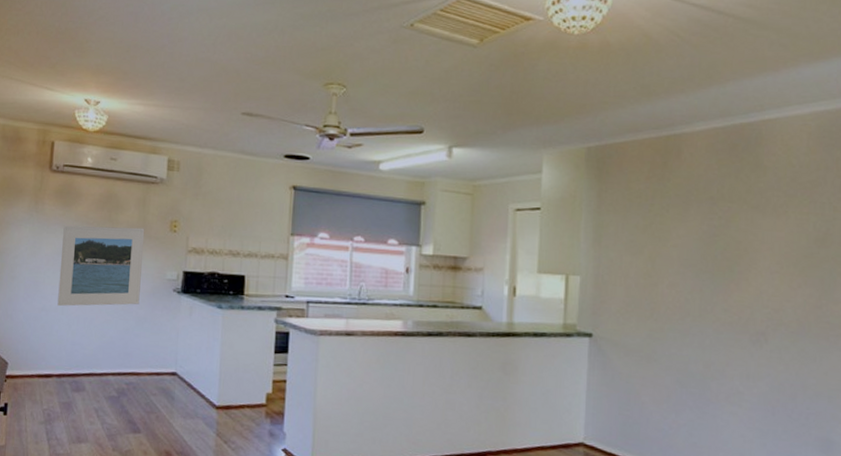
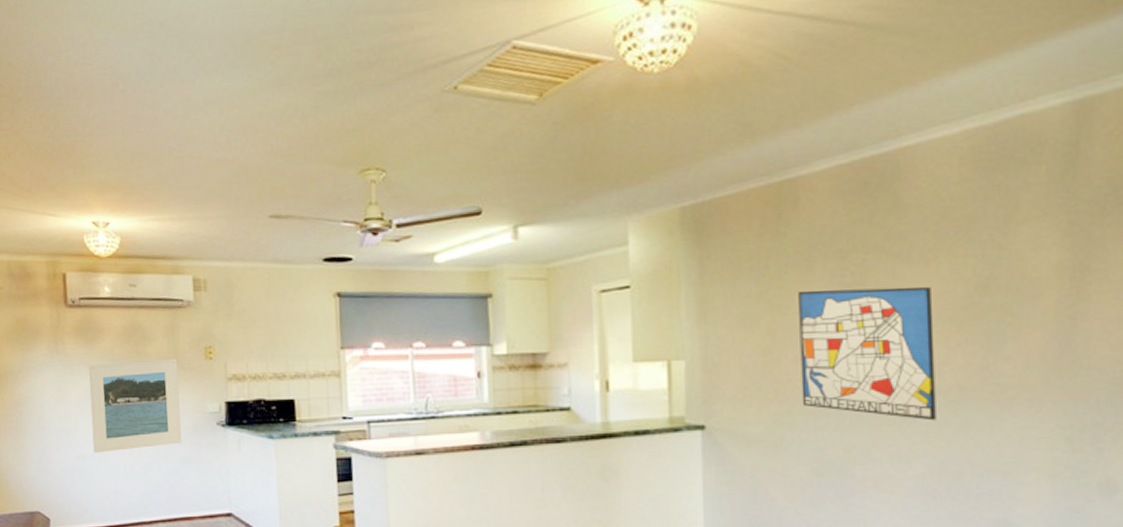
wall art: none [673,227,781,348] -> present [798,286,936,421]

